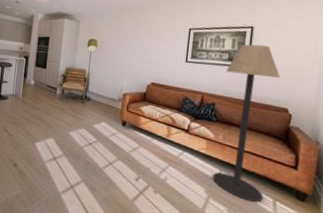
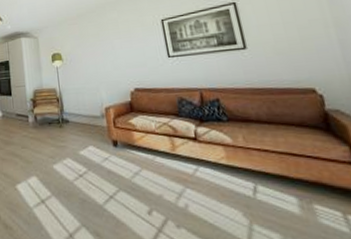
floor lamp: present [212,44,280,202] -> none [219,19,328,220]

